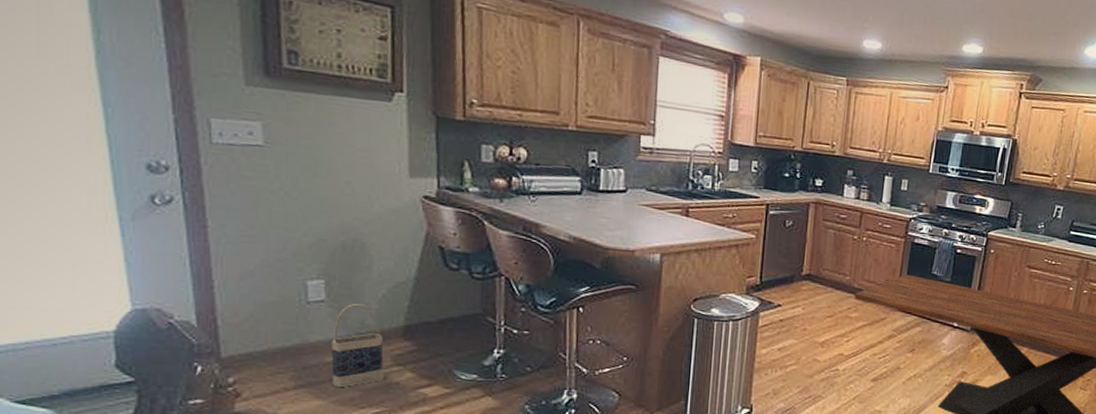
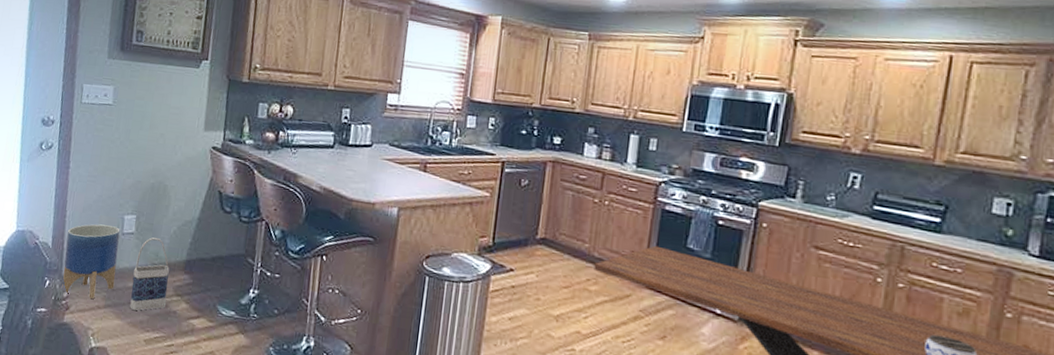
planter: none [219,293,306,382] -> present [62,224,120,300]

